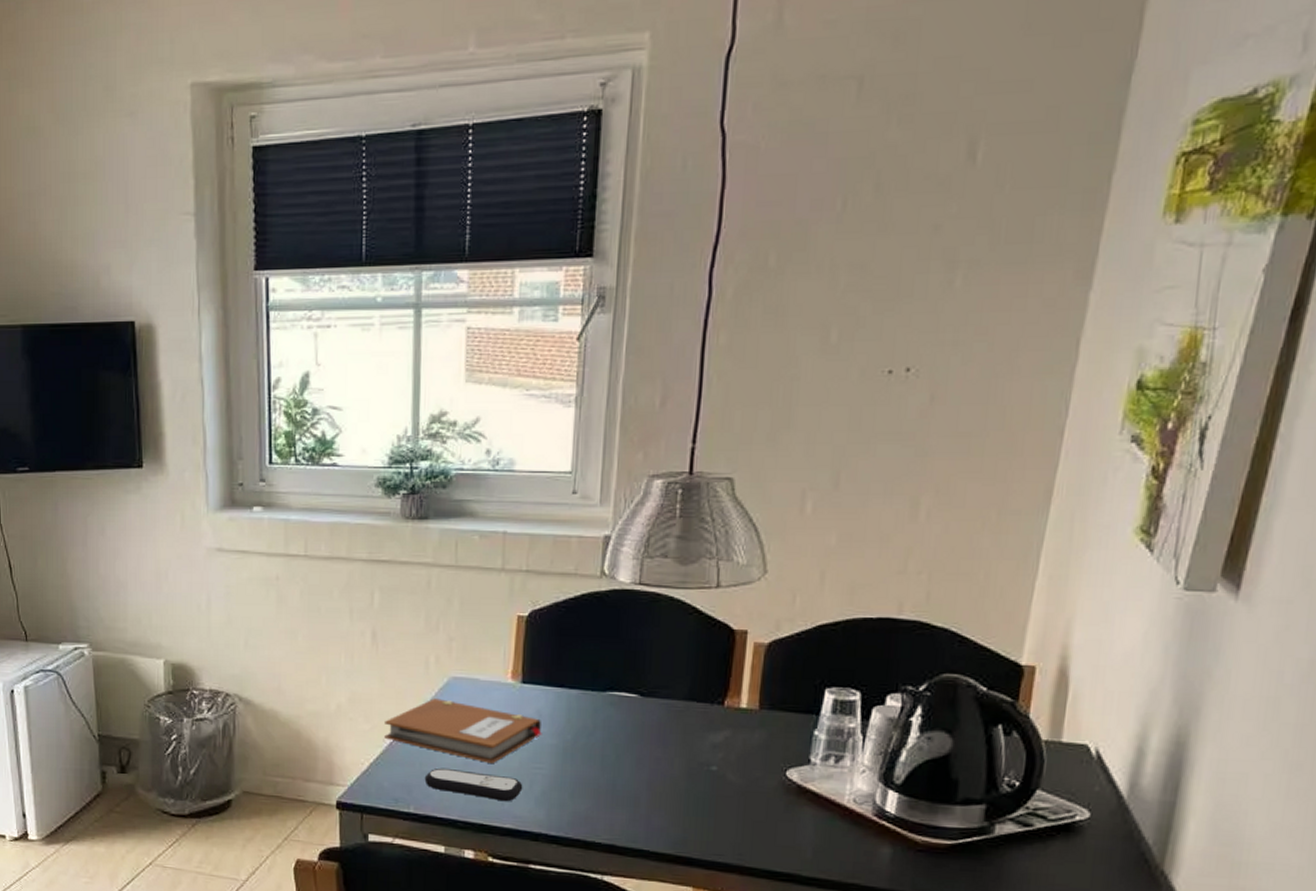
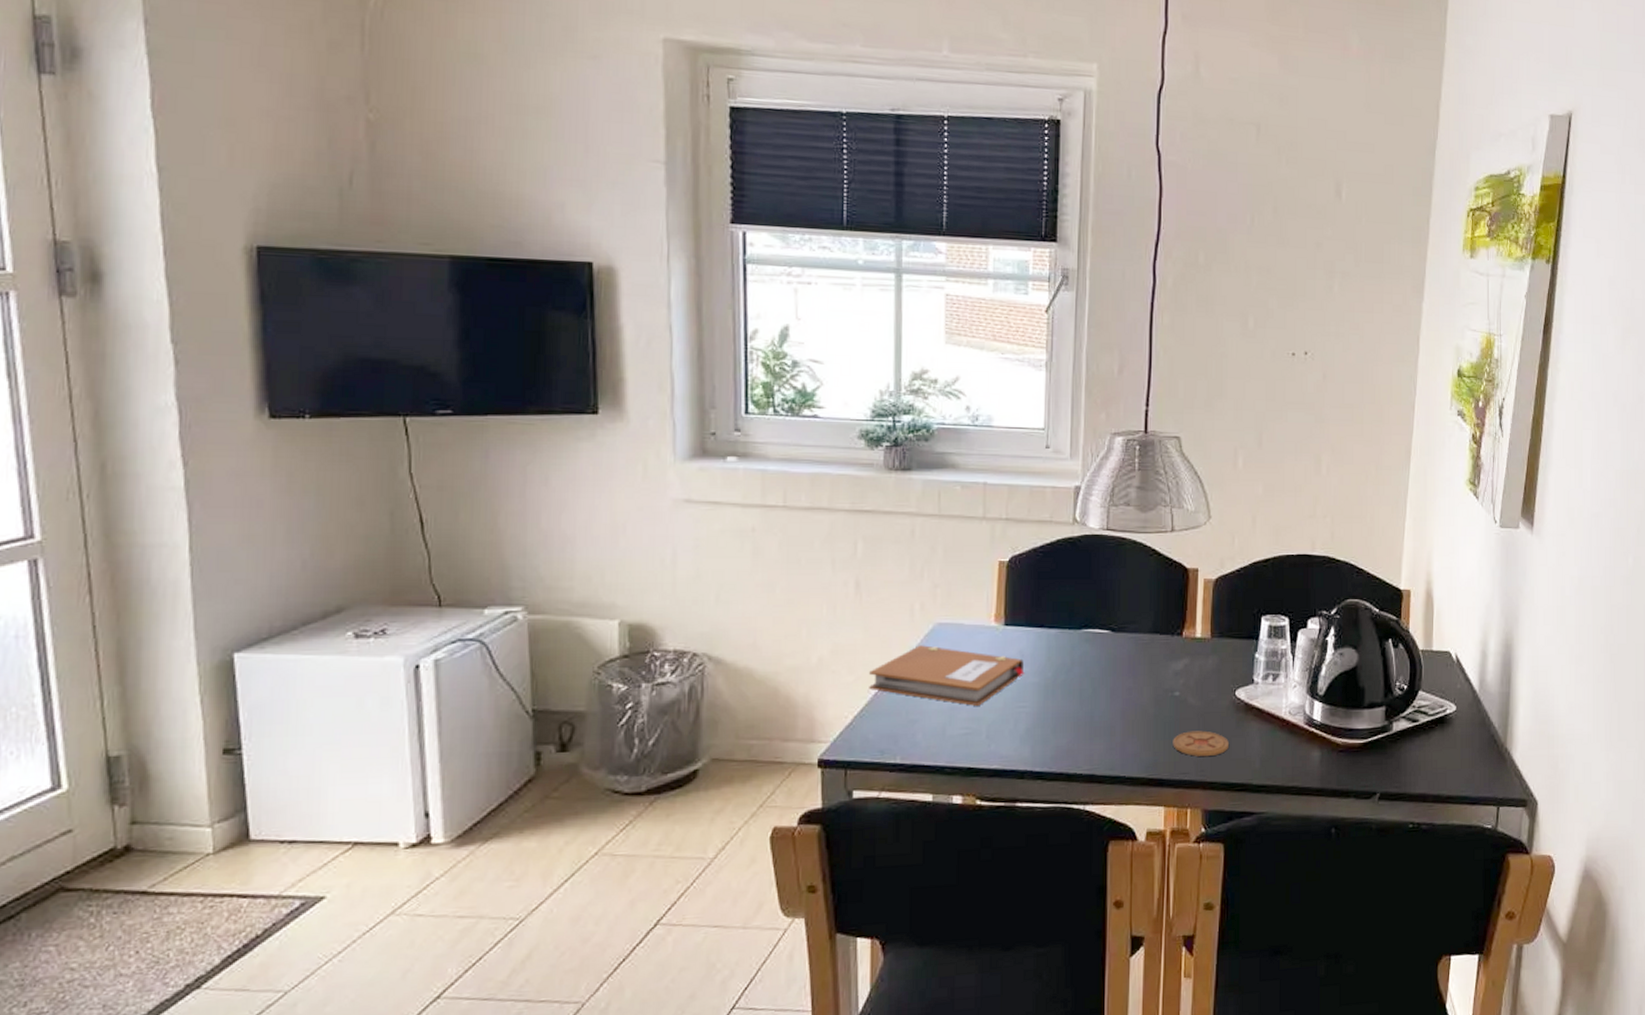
remote control: present [424,767,523,802] -> none [911,714,1008,743]
coaster: none [706,810,774,840] -> present [1173,730,1229,756]

